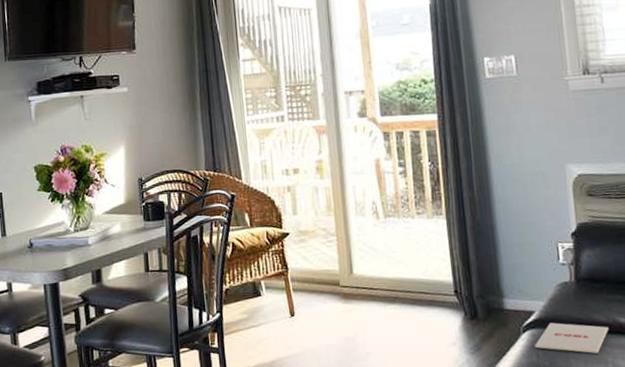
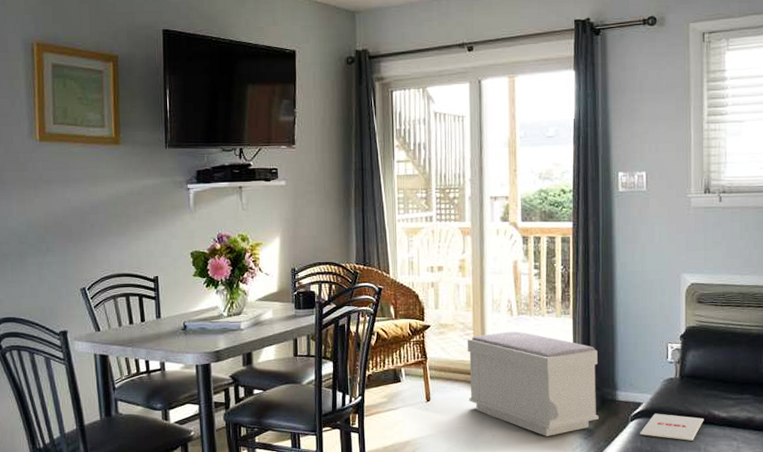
bench: none [331,235,486,352] -> present [468,331,599,436]

